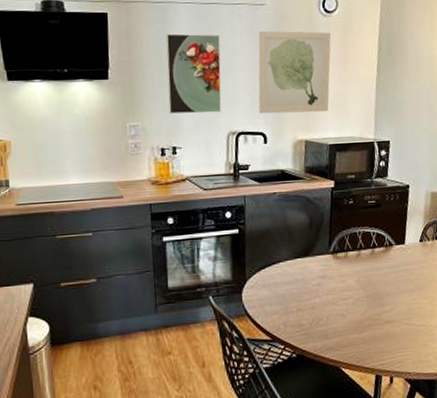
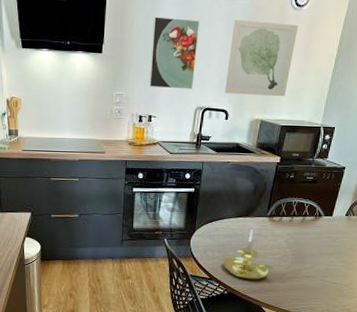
candle holder: none [285,272,351,335] -> present [223,230,277,280]

